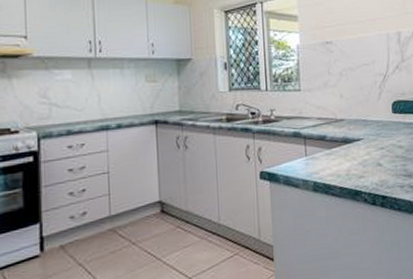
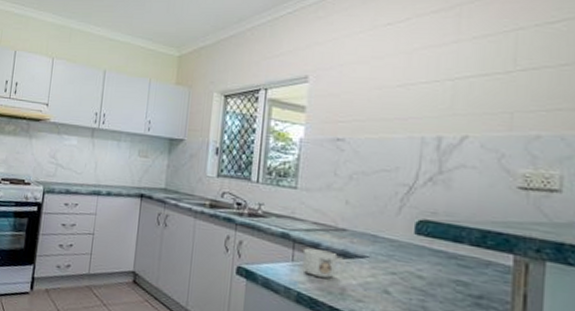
mug: none [313,140,347,166] -> present [301,248,346,278]

